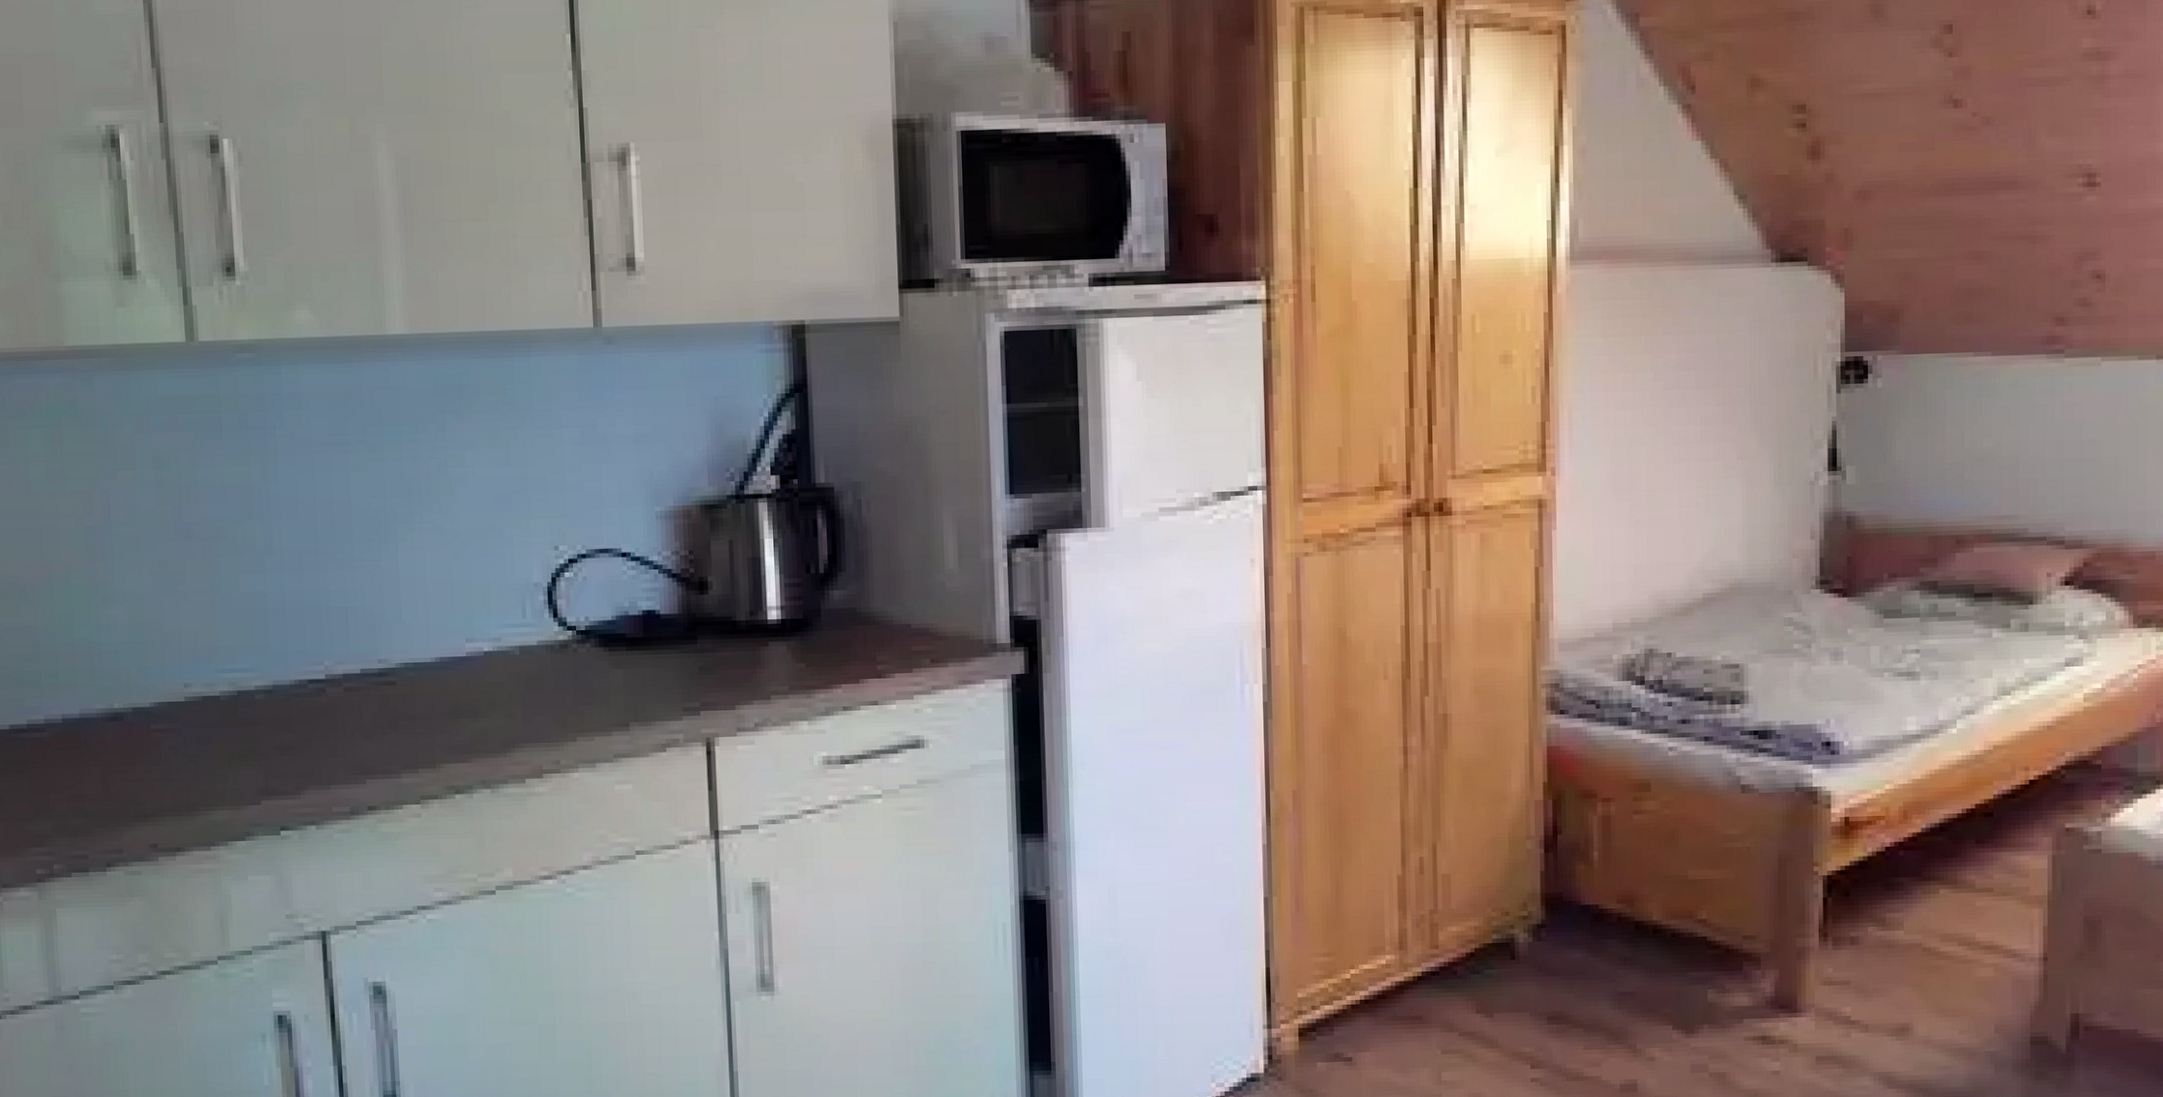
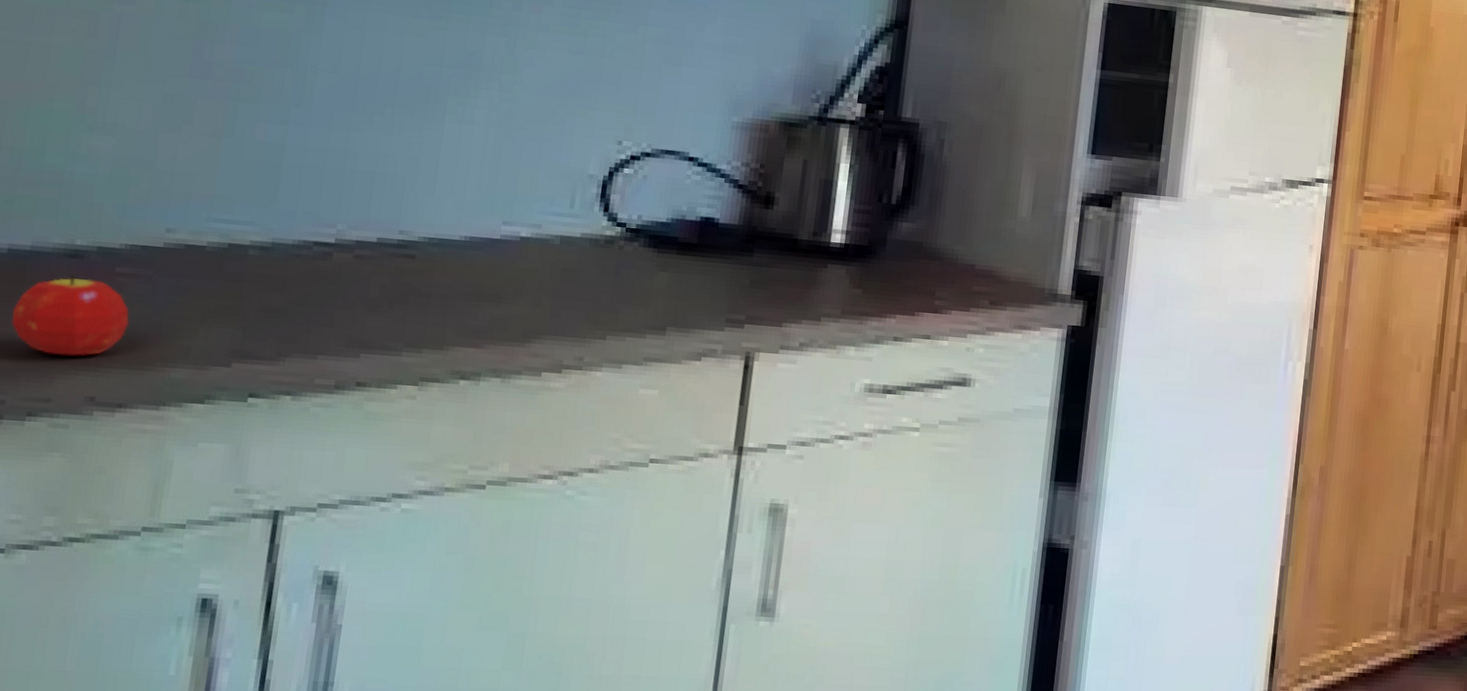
fruit: none [76,733,171,810] -> present [11,272,129,356]

